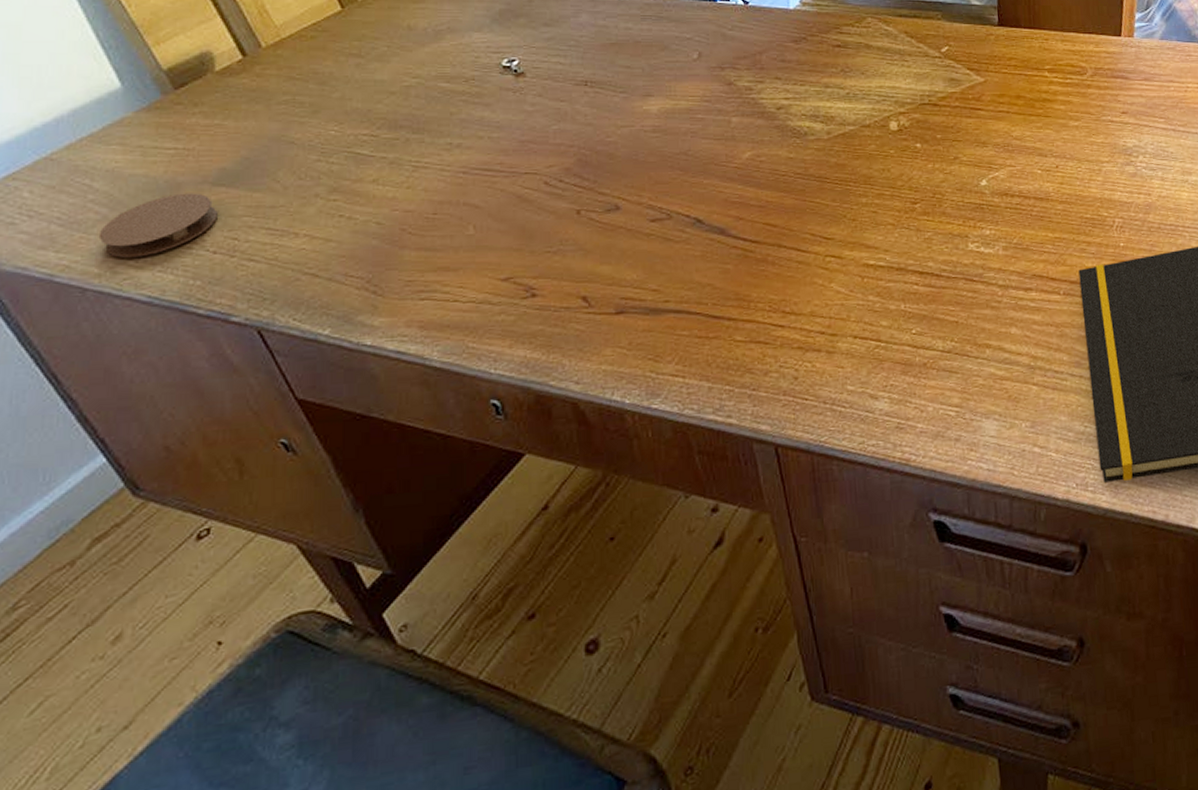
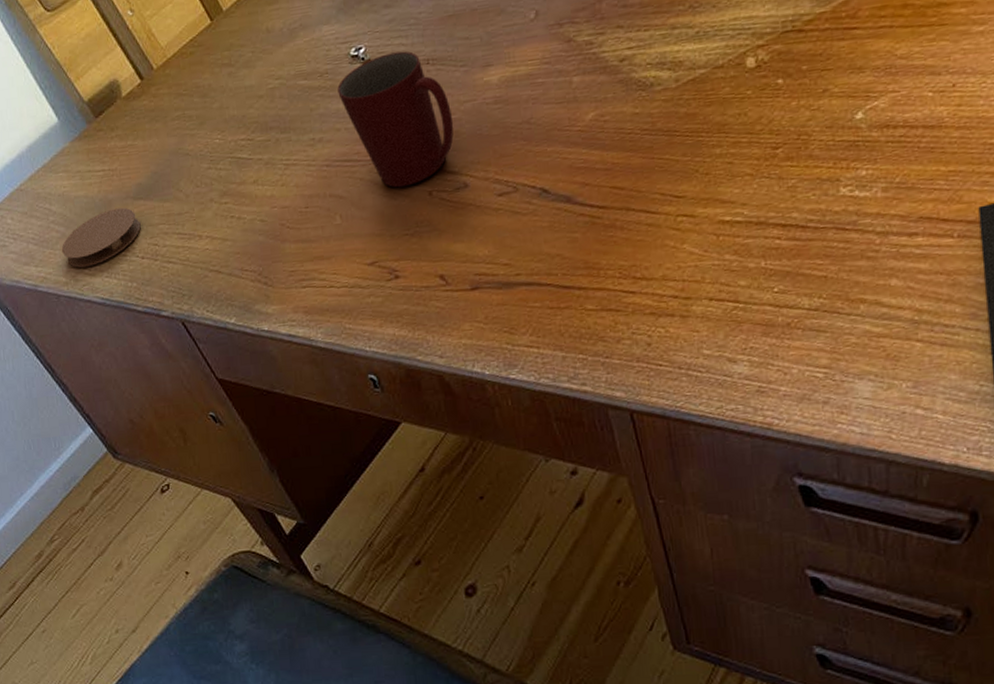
mug: none [484,70,609,203] -> present [337,51,454,188]

